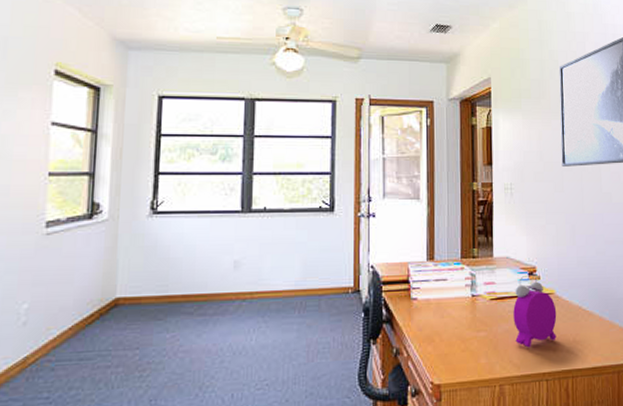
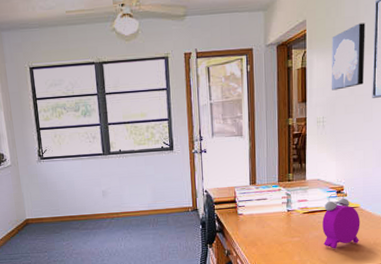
wall art: none [518,87,553,155] -> present [331,23,365,90]

